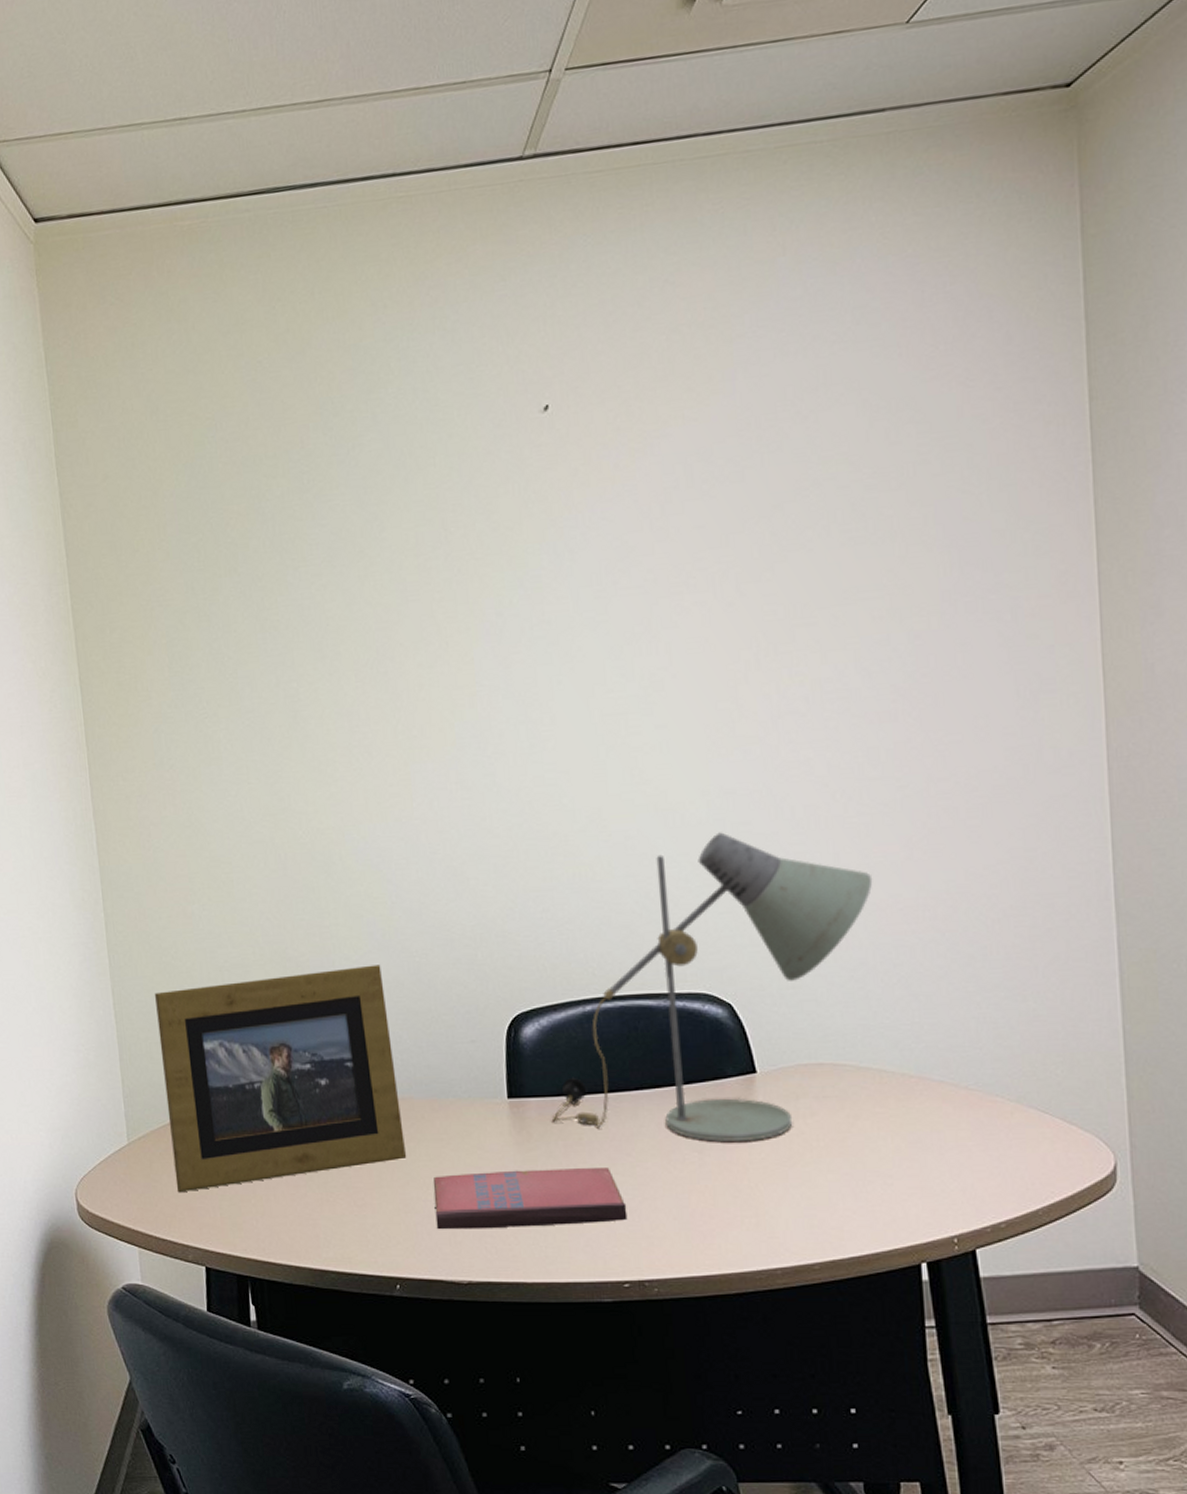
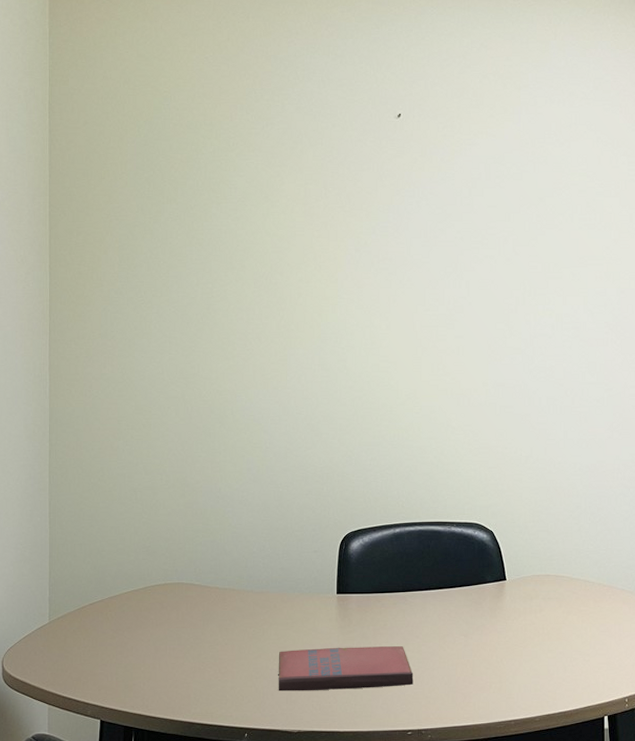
picture frame: present [155,964,407,1193] -> none [82,492,261,662]
desk lamp: present [551,832,873,1143] -> none [366,412,587,629]

